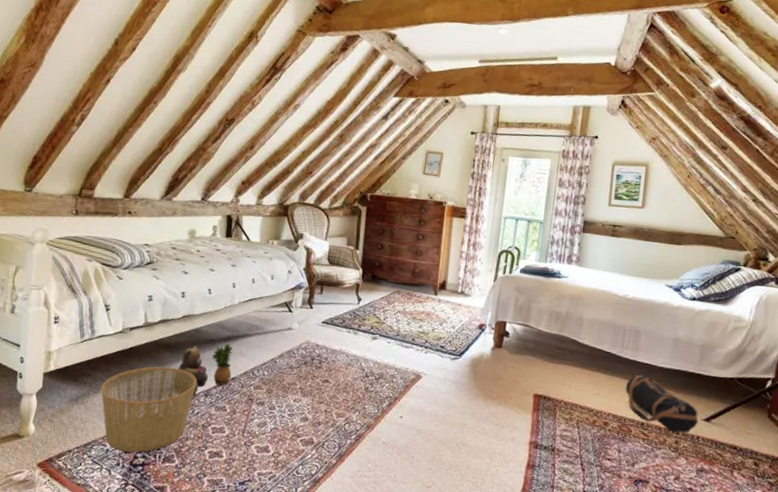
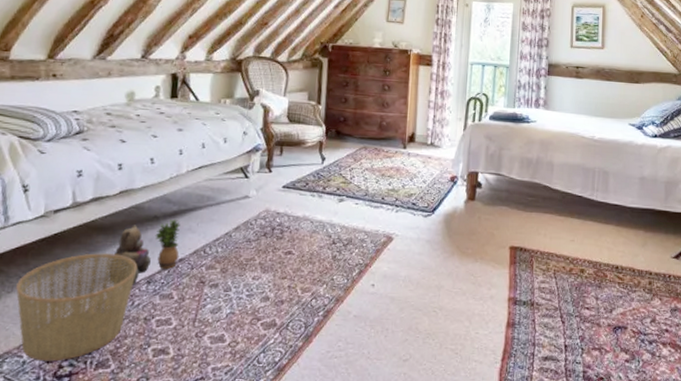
duffel bag: present [625,375,699,433] -> none [598,217,669,273]

